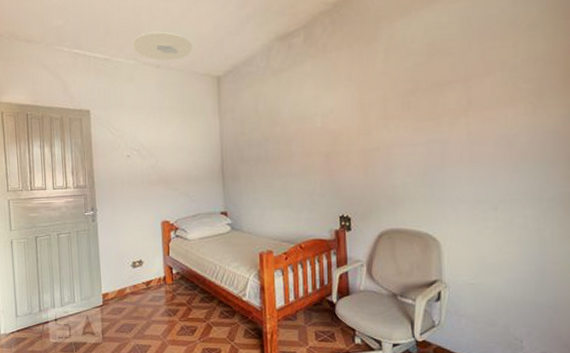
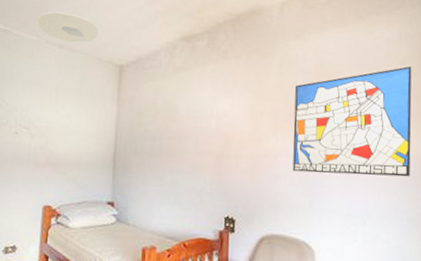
wall art: none [405,28,548,162] -> present [292,66,412,177]

